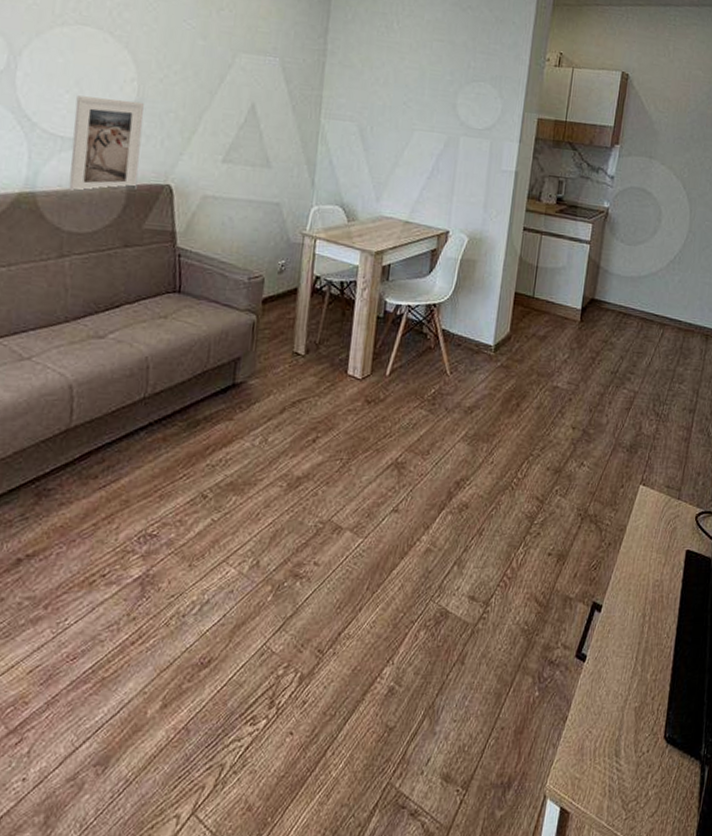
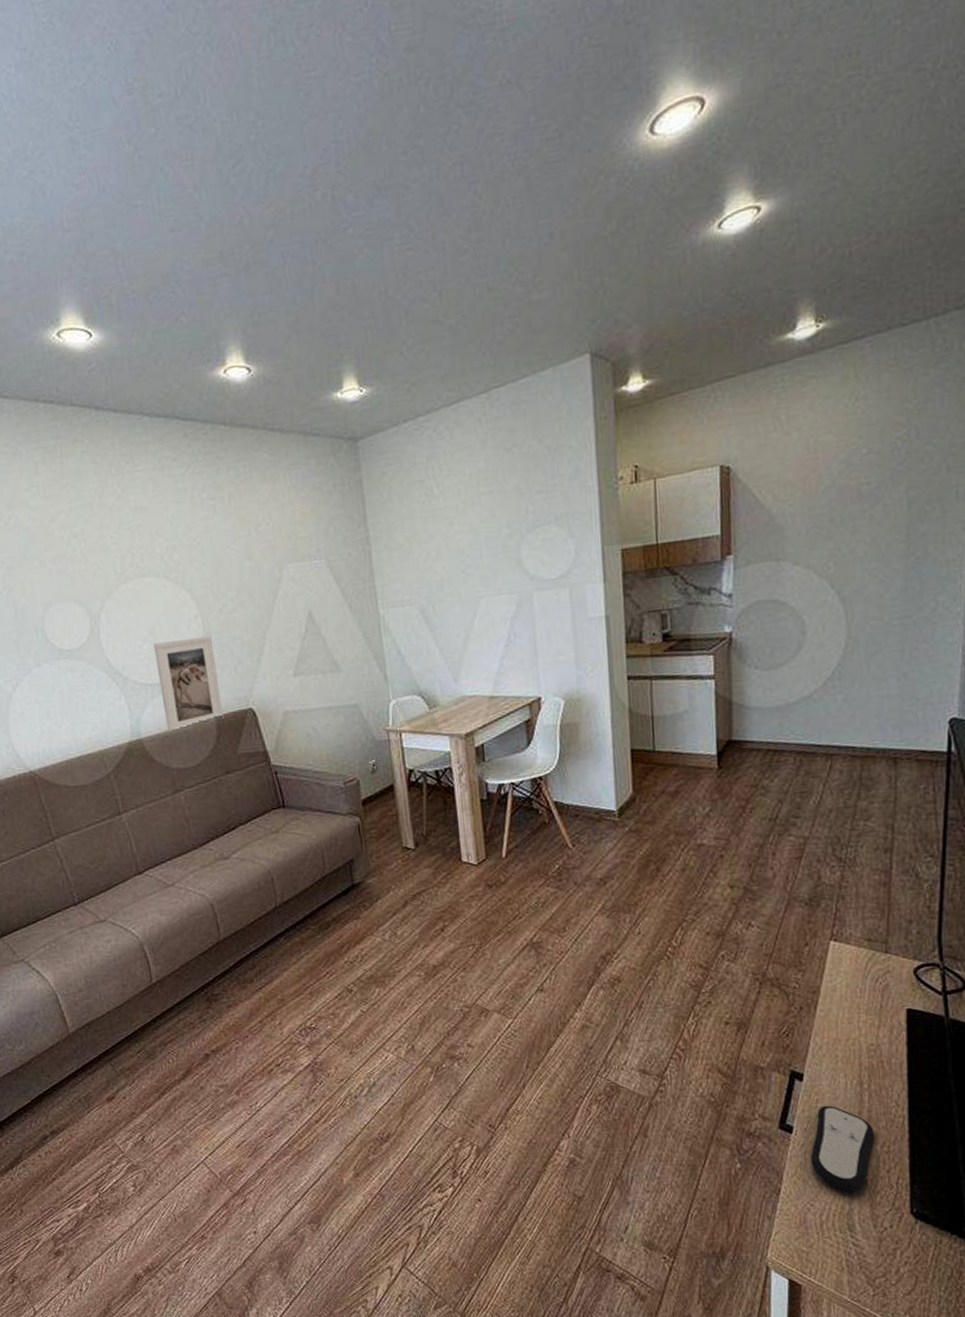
remote control: none [595,636,648,719] -> present [809,1105,875,1192]

